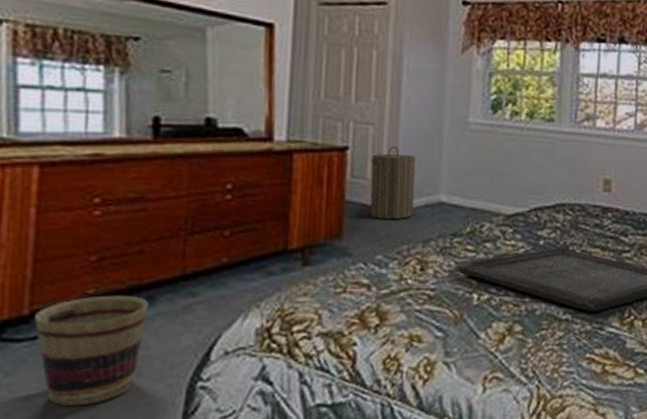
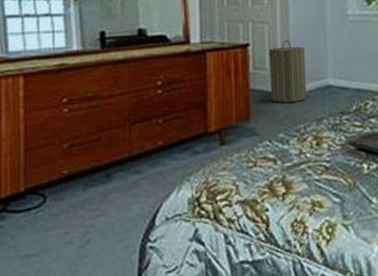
basket: present [35,295,149,407] -> none [28,174,107,263]

